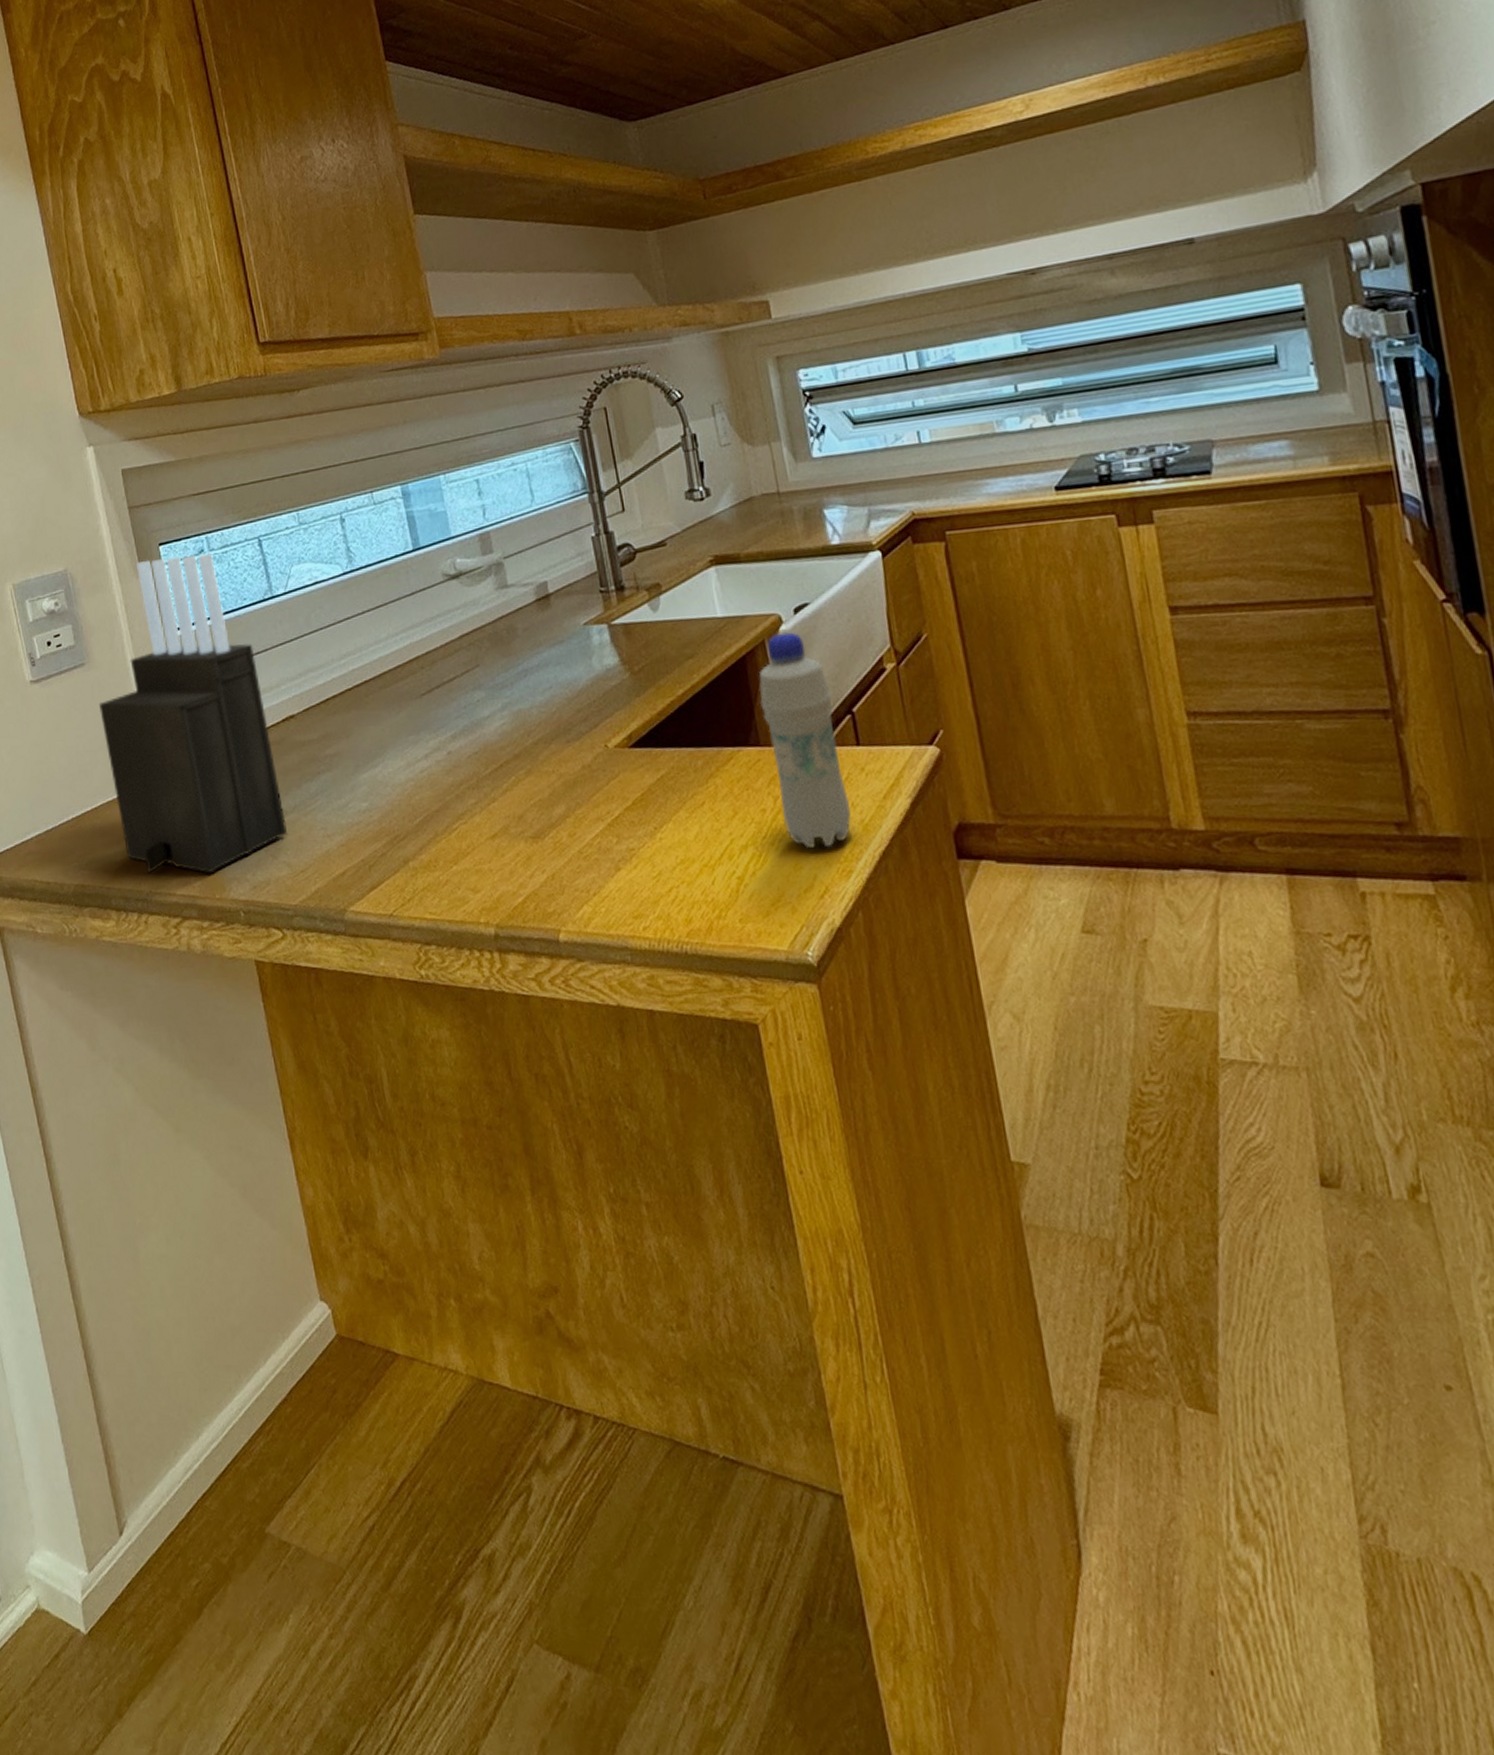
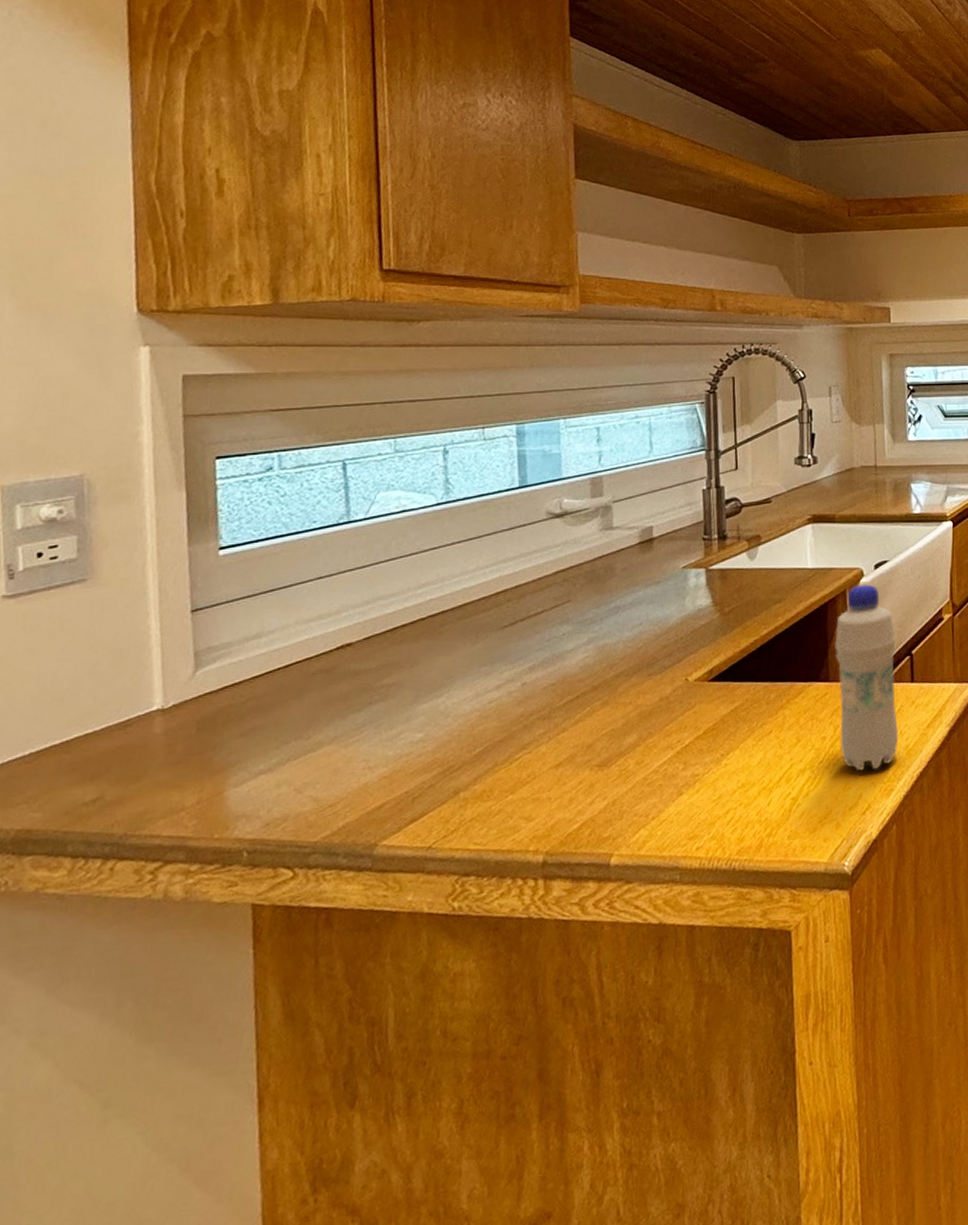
knife block: present [98,552,288,874] -> none [96,471,321,814]

